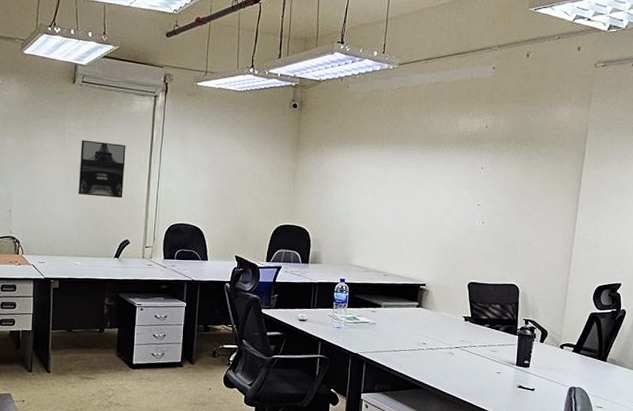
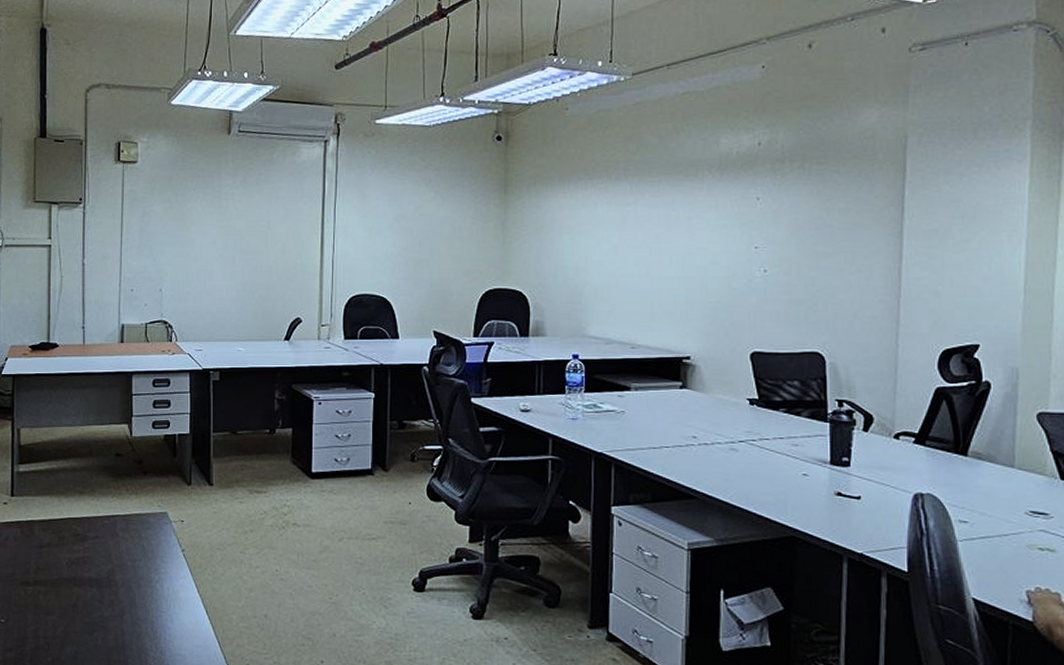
wall art: present [78,140,126,199] -> none [238,200,293,268]

